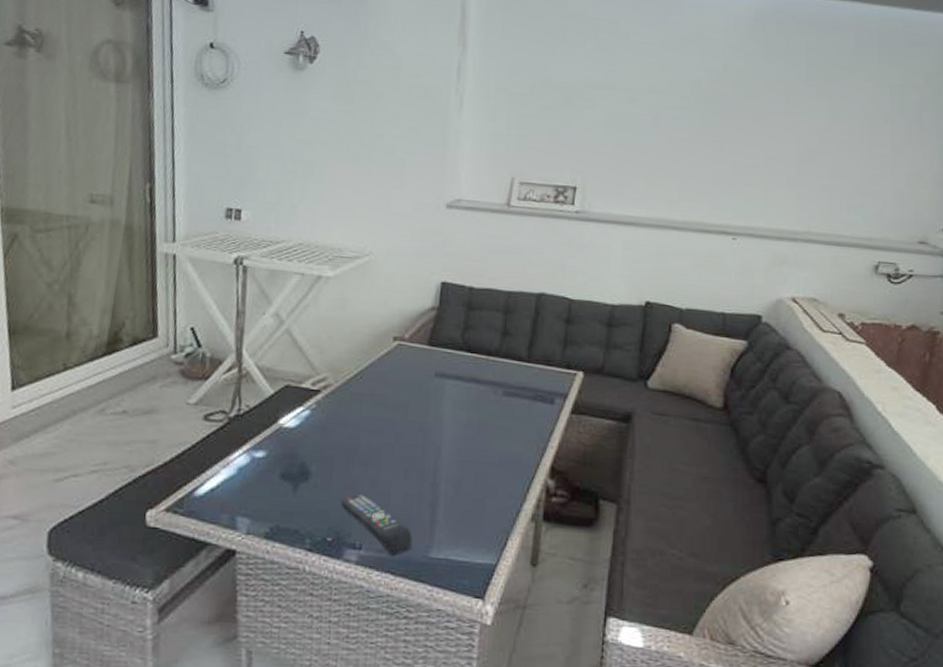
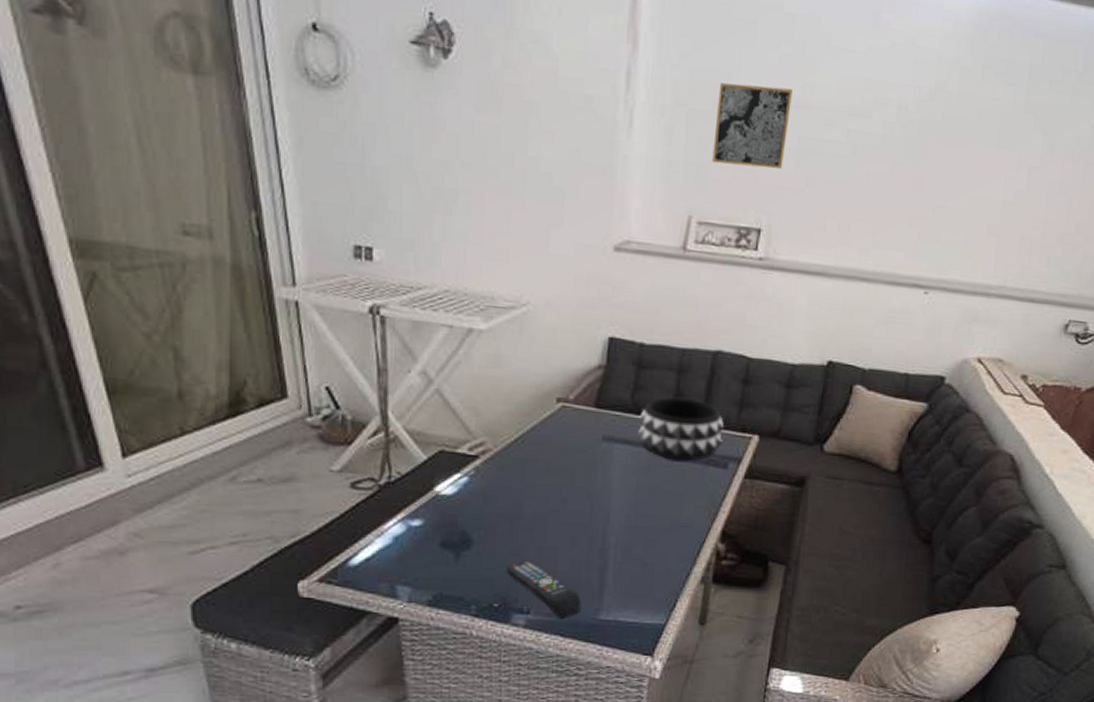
decorative bowl: none [468,336,550,397] -> present [638,397,725,461]
wall art: none [531,72,598,138] -> present [712,83,793,170]

